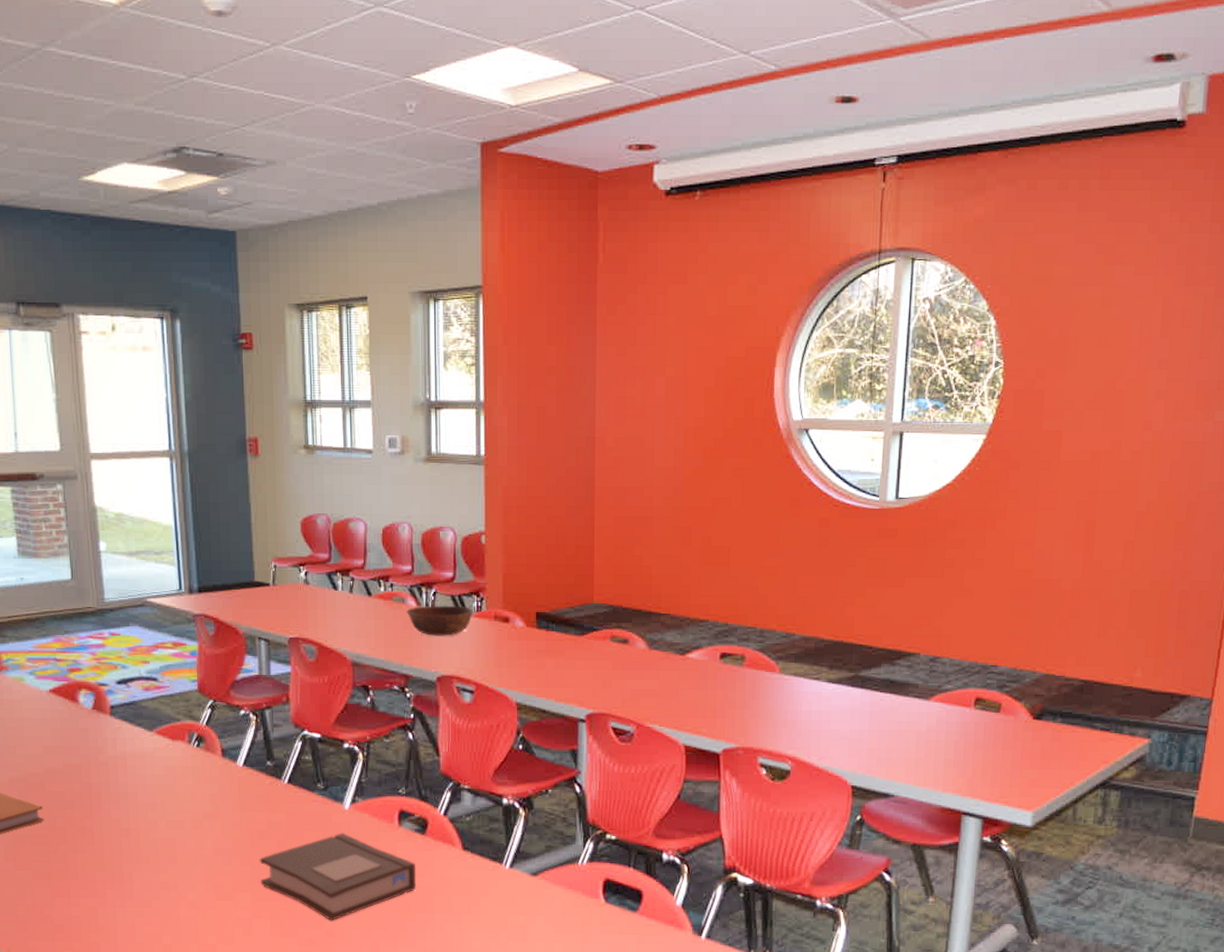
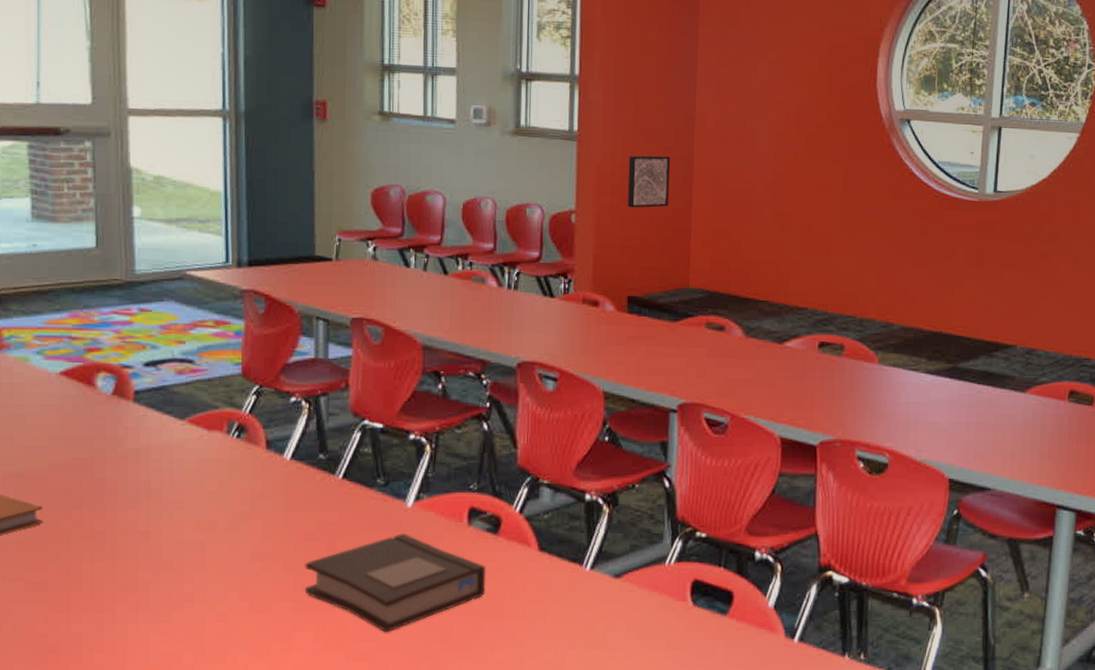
bowl: present [406,605,474,636] -> none [486,286,561,319]
wall art: none [533,476,573,528] -> present [627,155,671,208]

